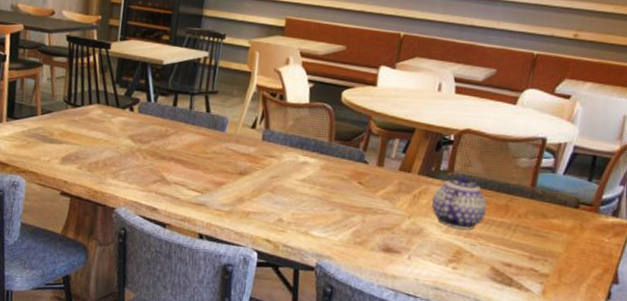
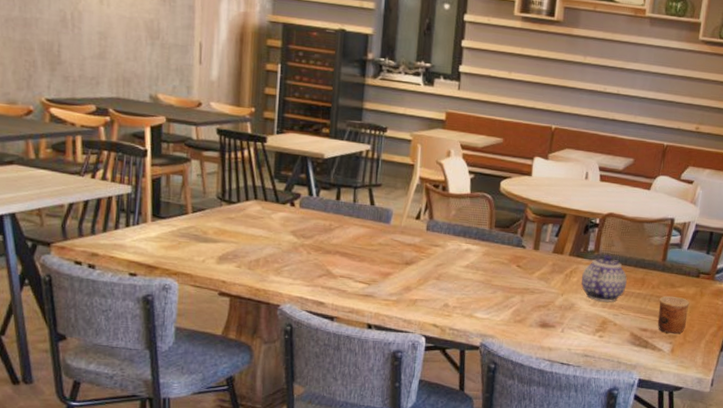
cup: none [524,227,566,273] -> present [657,295,690,334]

